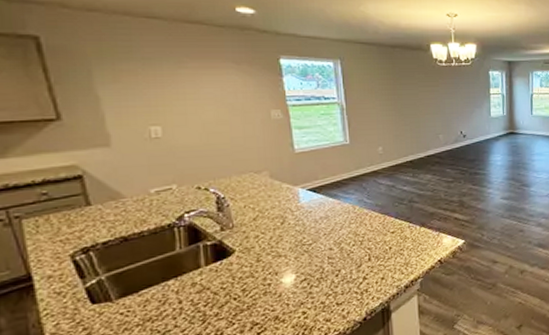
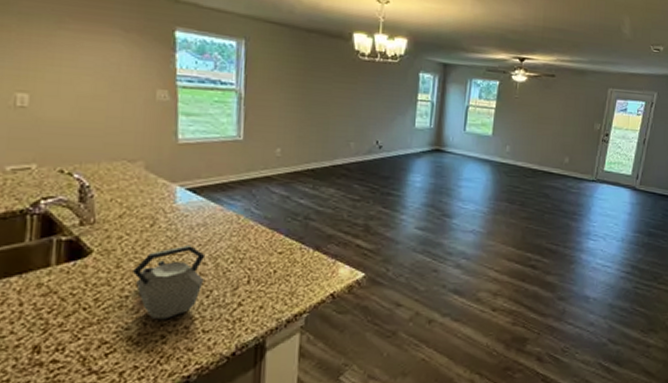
kettle: none [270,235,332,300] -> present [131,244,206,320]

